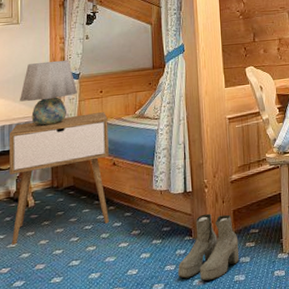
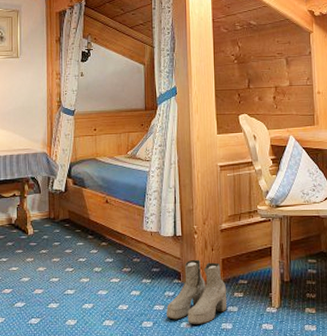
nightstand: present [10,112,109,245] -> none [11,150,102,269]
table lamp: present [20,59,77,126] -> none [20,95,72,159]

